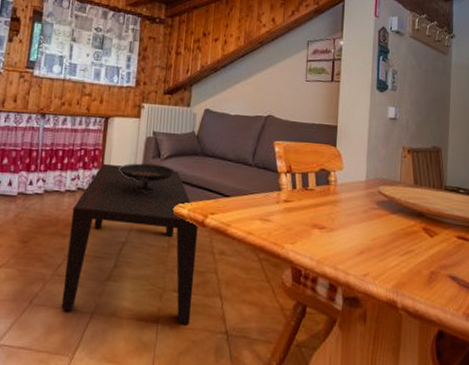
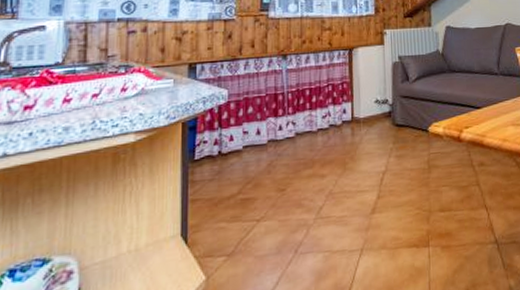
coffee table: present [61,163,198,325] -> none [327,92,460,254]
decorative bowl: present [119,163,175,194] -> none [369,87,425,119]

